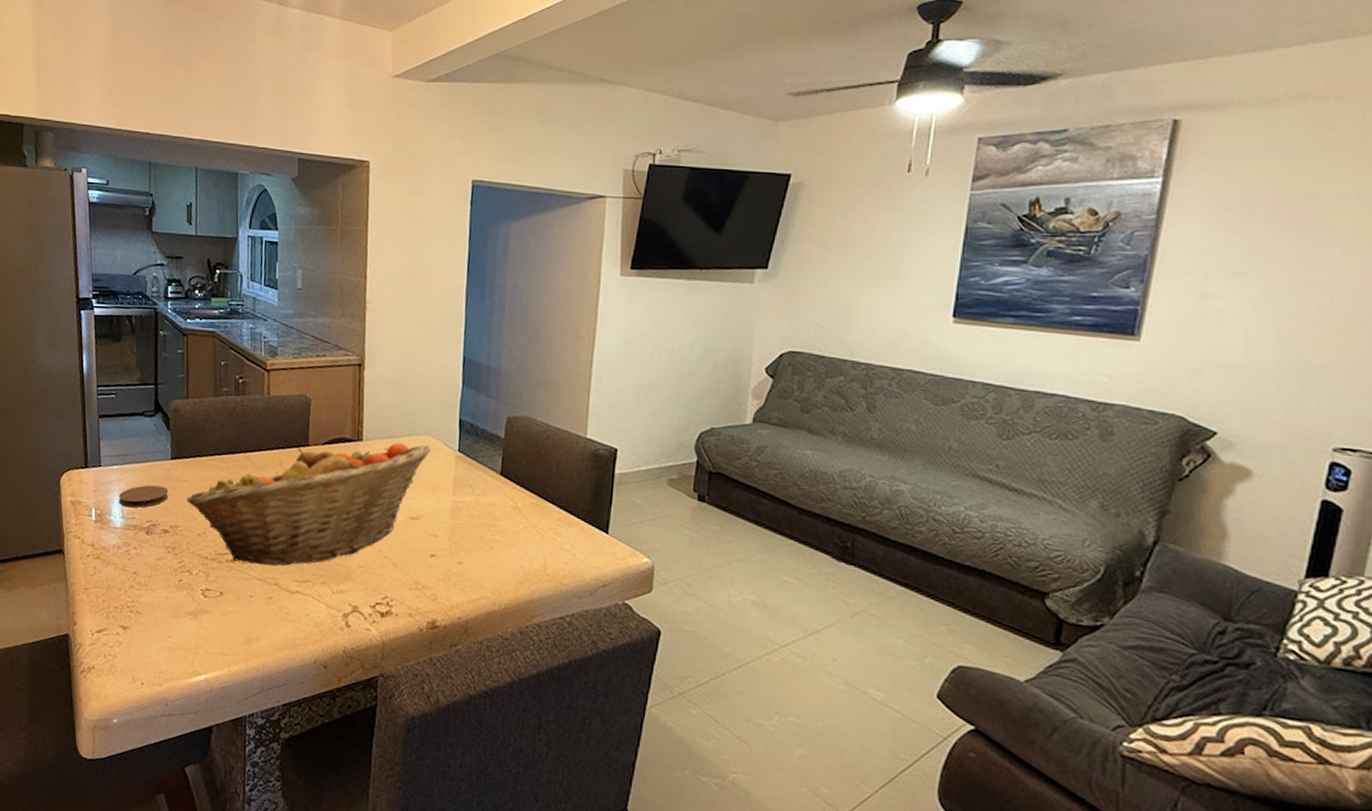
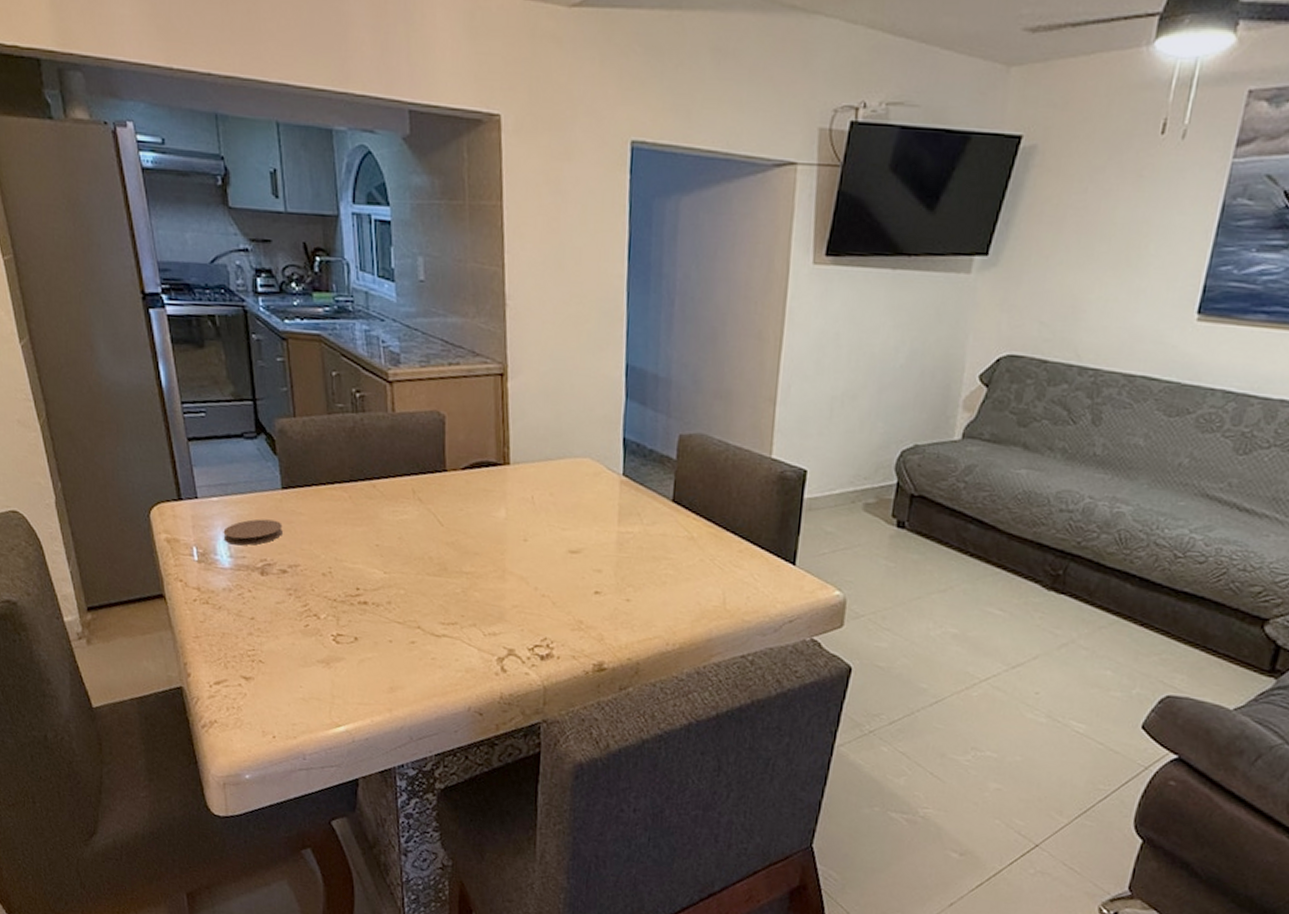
fruit basket: present [186,442,431,566] -> none [304,465,591,608]

